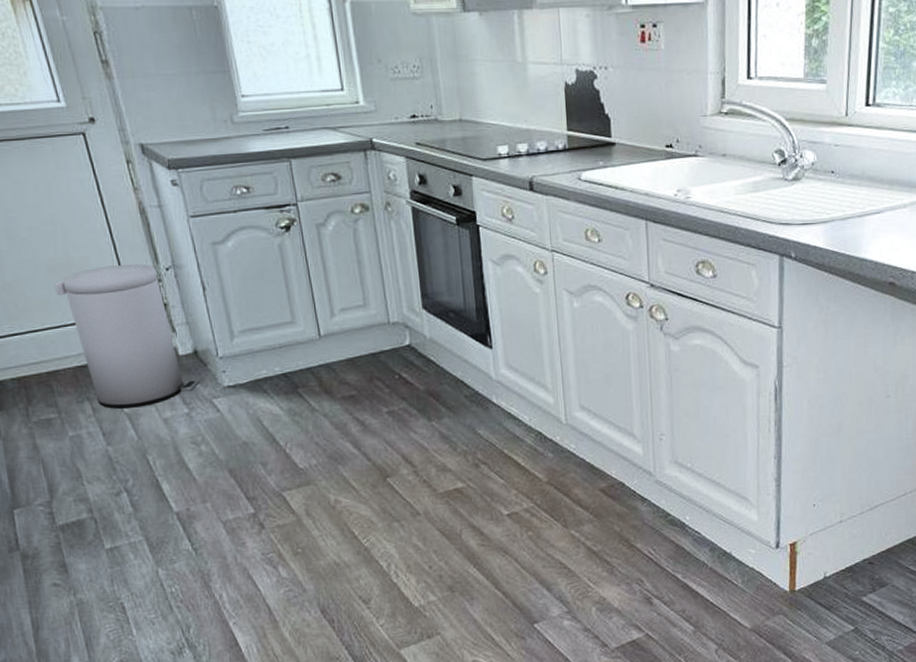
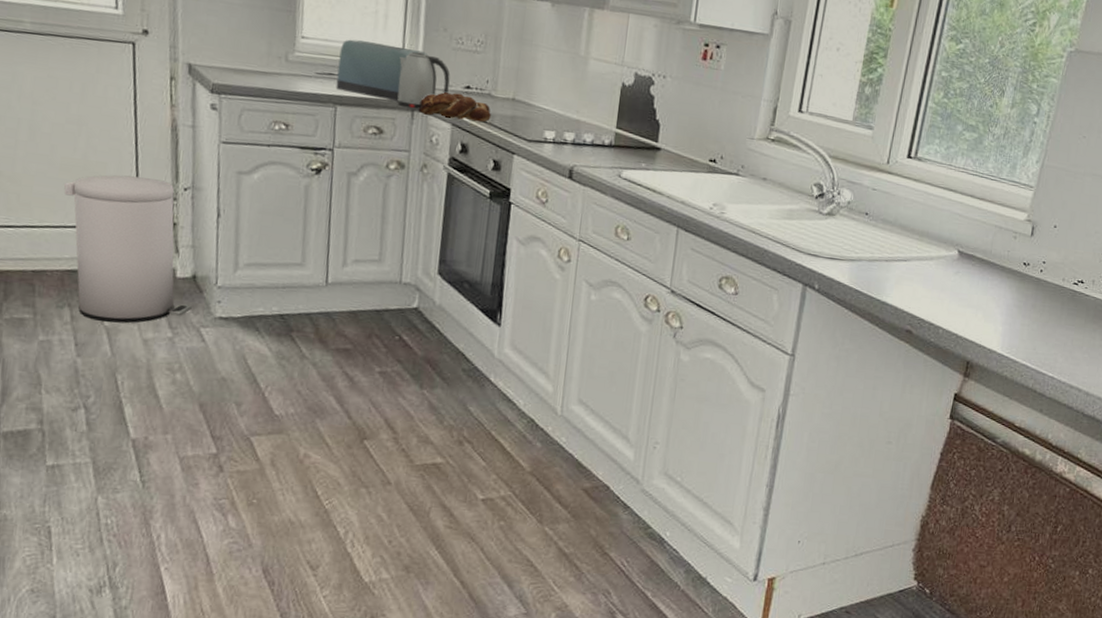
toaster: none [281,87,368,145] -> present [335,39,429,102]
kettle: none [341,89,395,149] -> present [397,51,450,110]
bread loaf: none [369,124,442,153] -> present [418,92,491,123]

